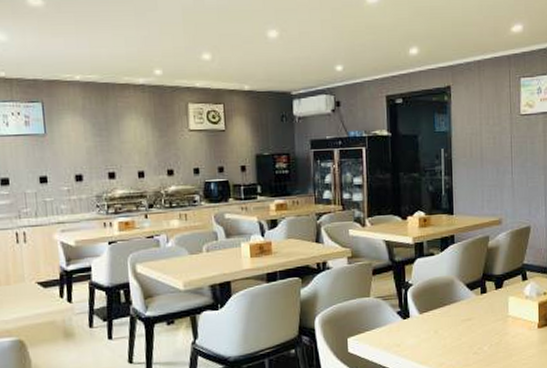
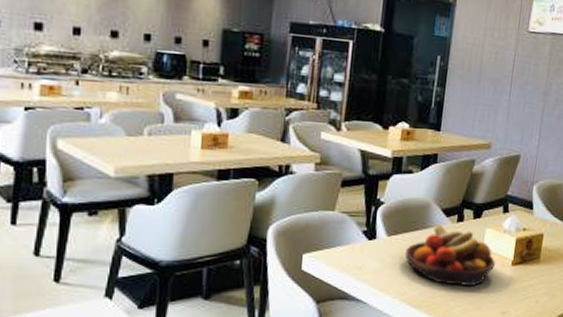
fruit bowl: none [438,298,523,352] -> present [405,224,496,286]

